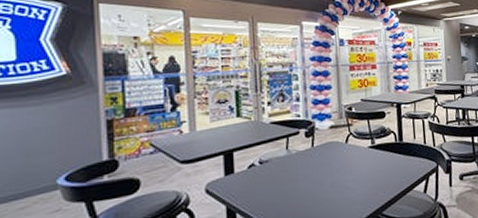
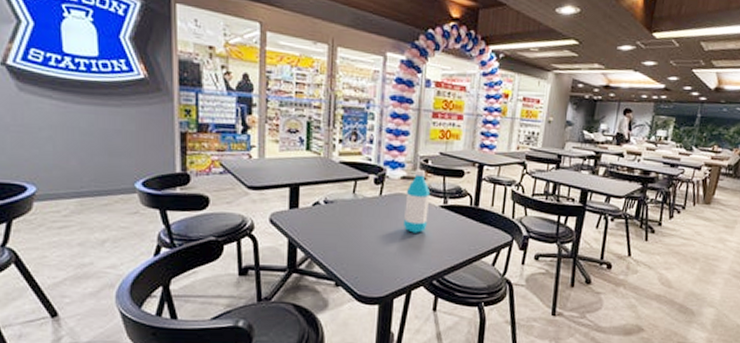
water bottle: none [335,116,360,177] -> present [404,169,431,233]

